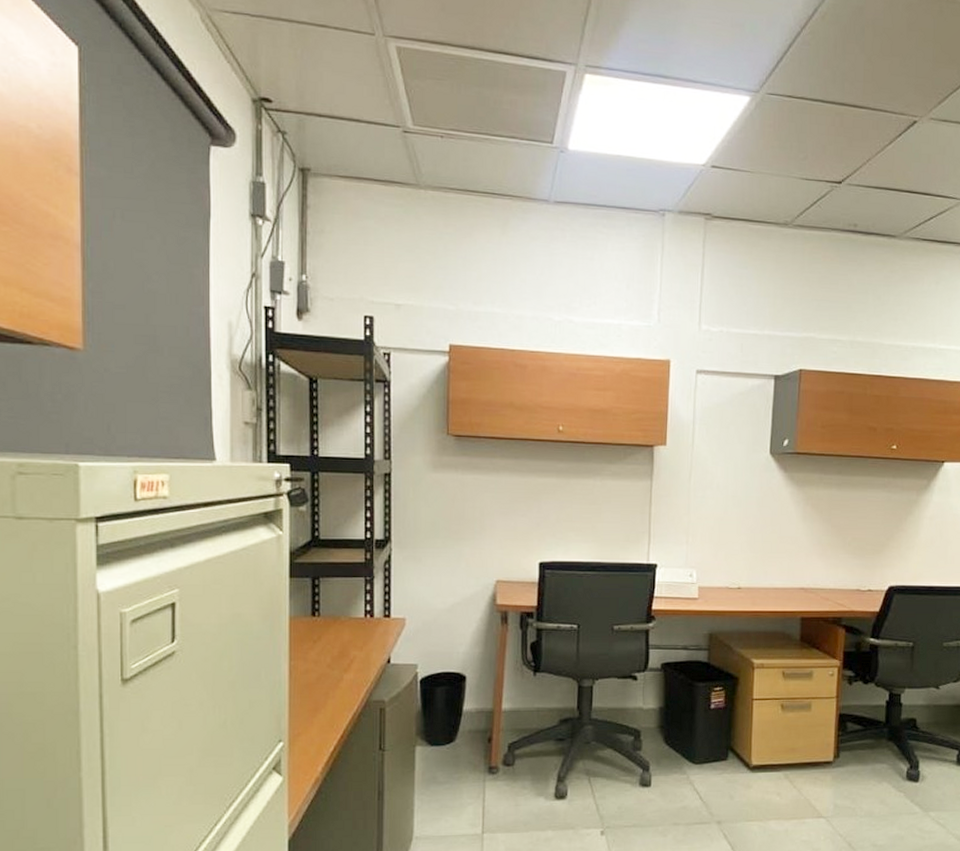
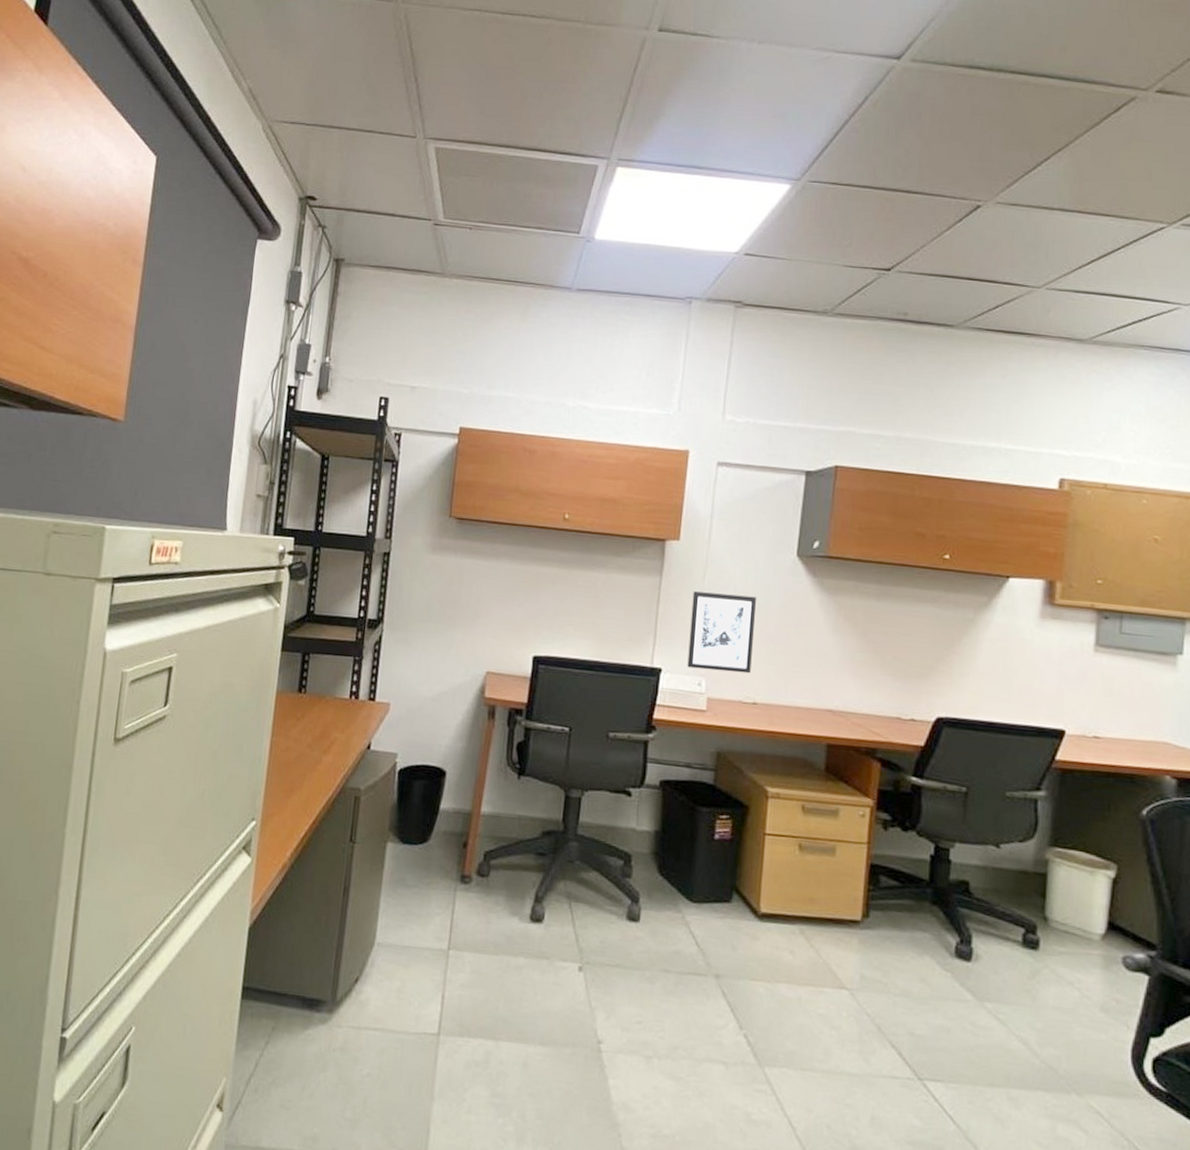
wall art: none [679,492,736,562] -> present [687,591,756,674]

